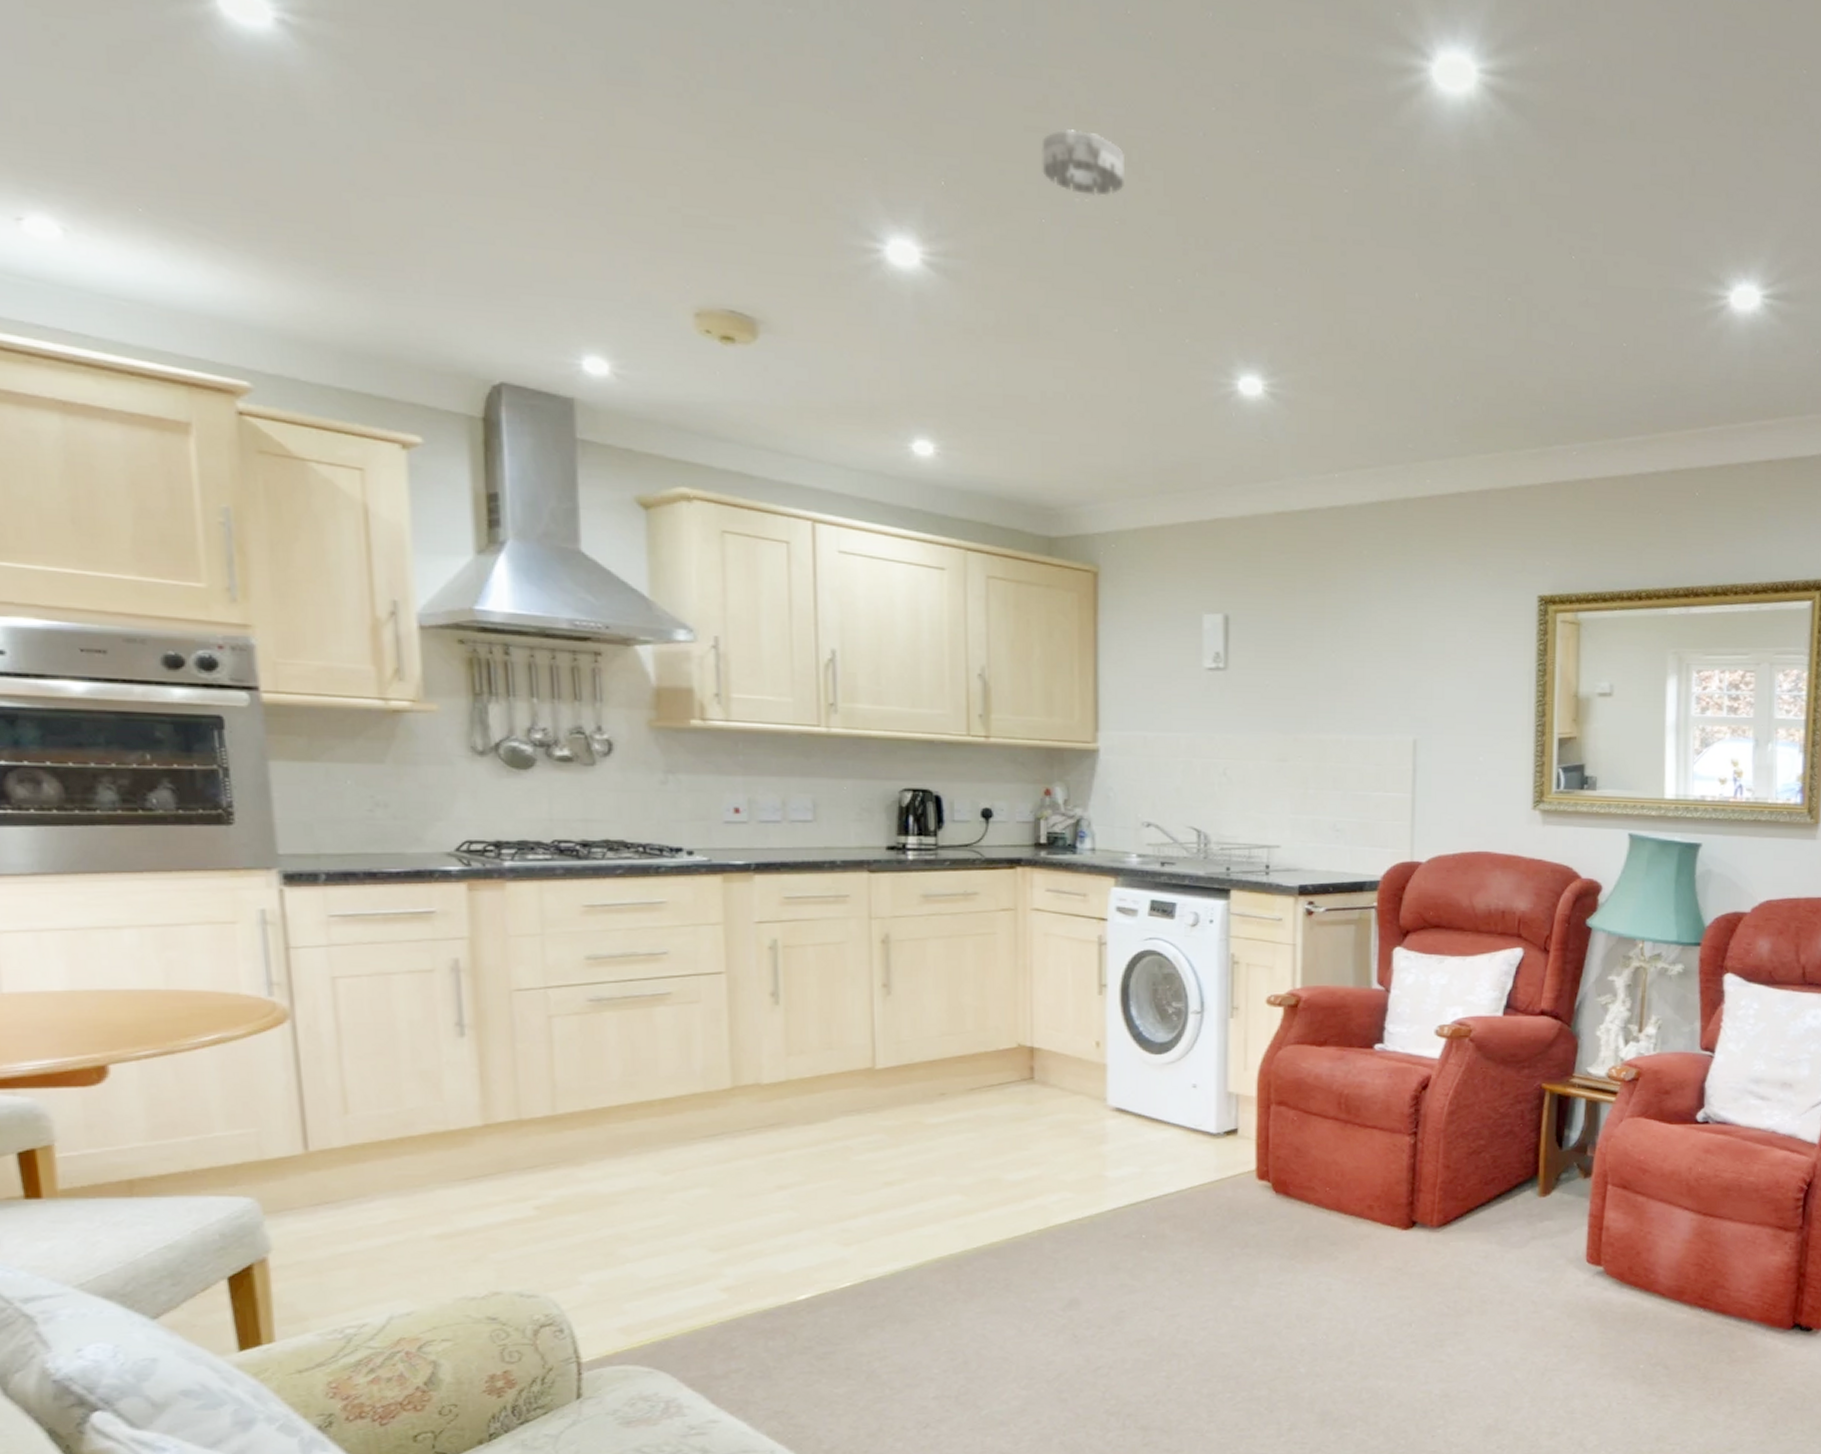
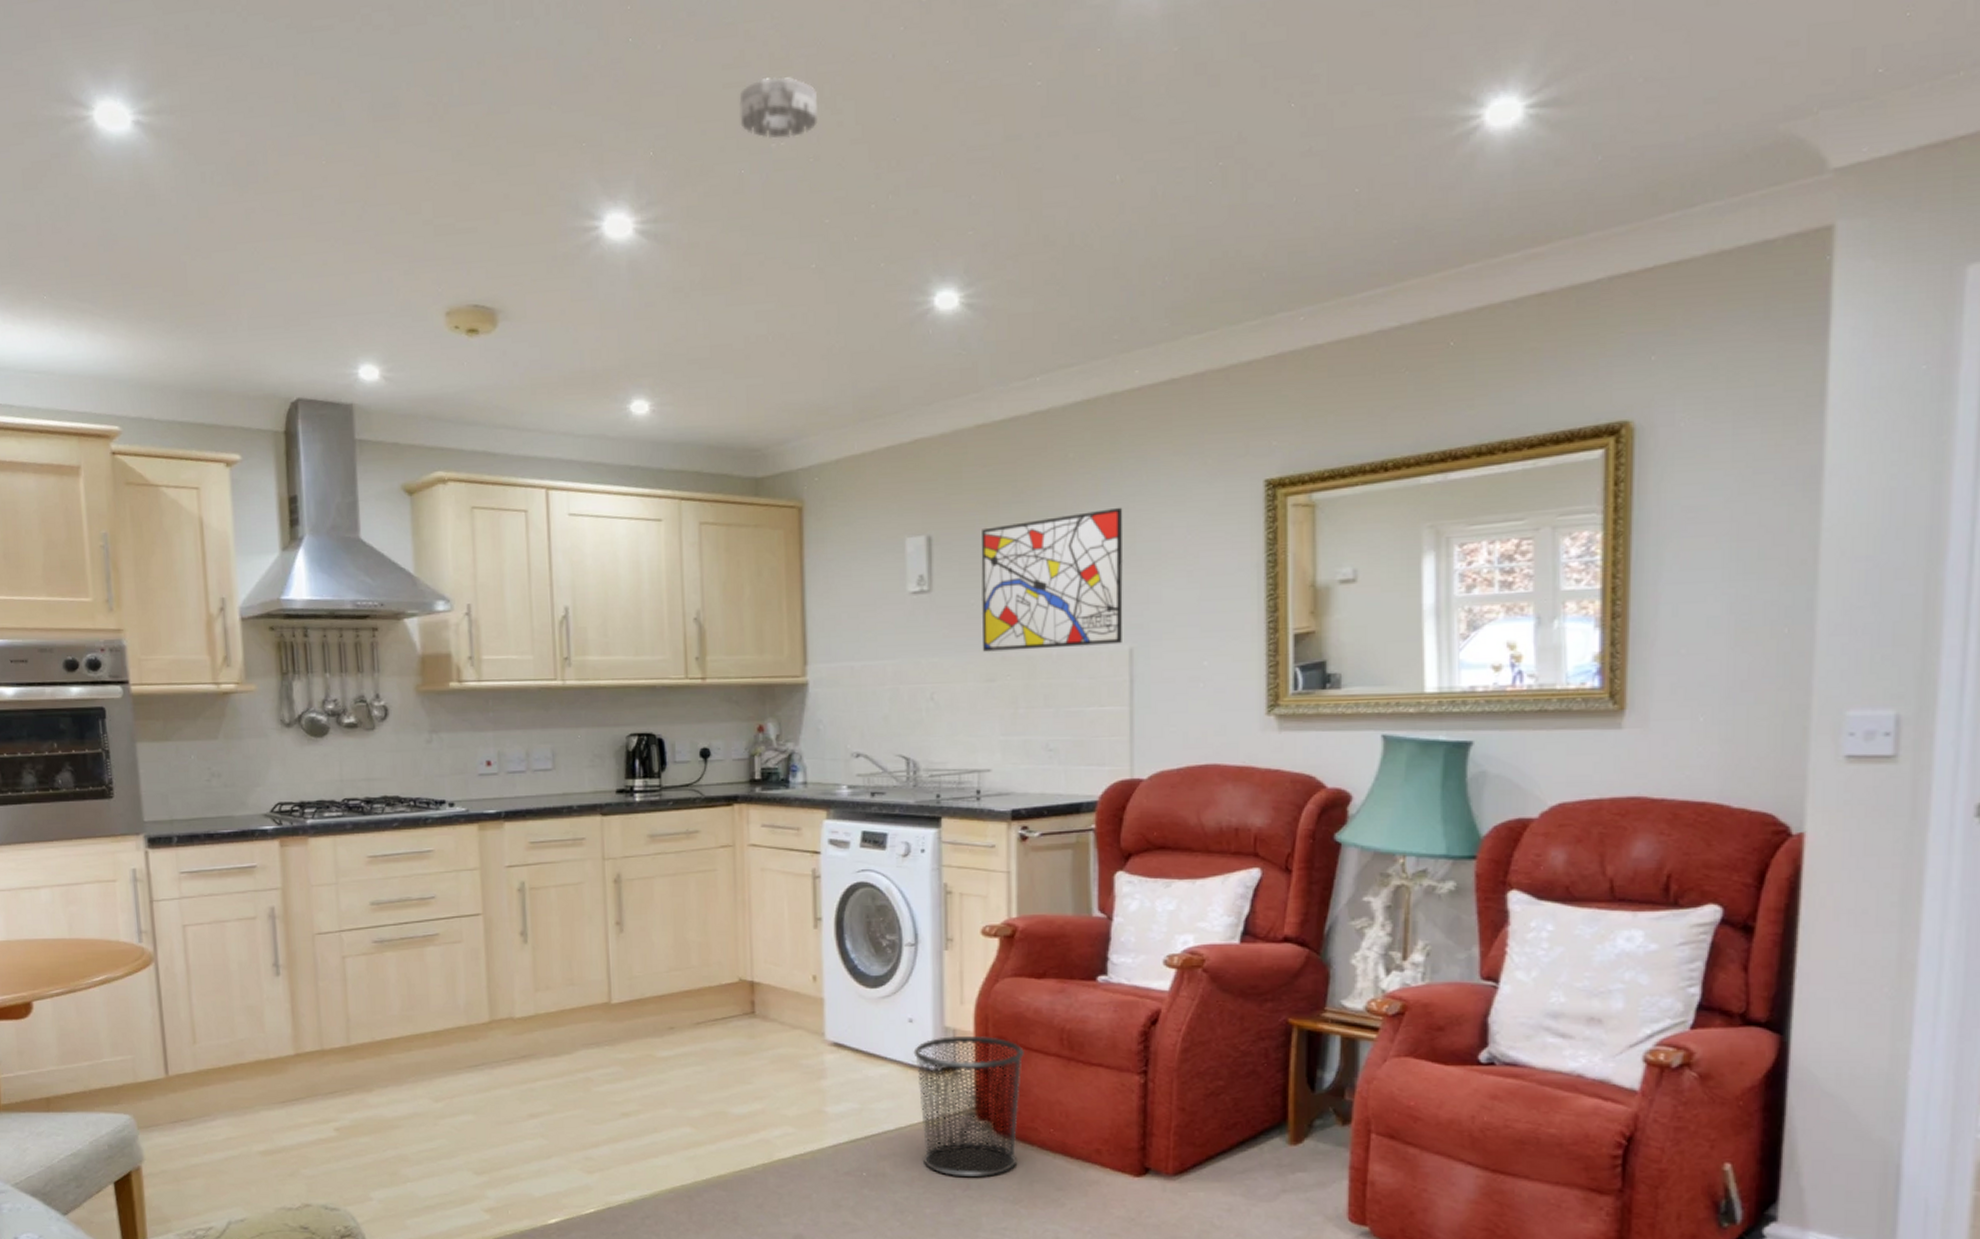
waste bin: none [1196,1101,1304,1236] -> present [913,1036,1024,1178]
wall art: none [1276,606,1412,735] -> present [981,507,1123,652]

